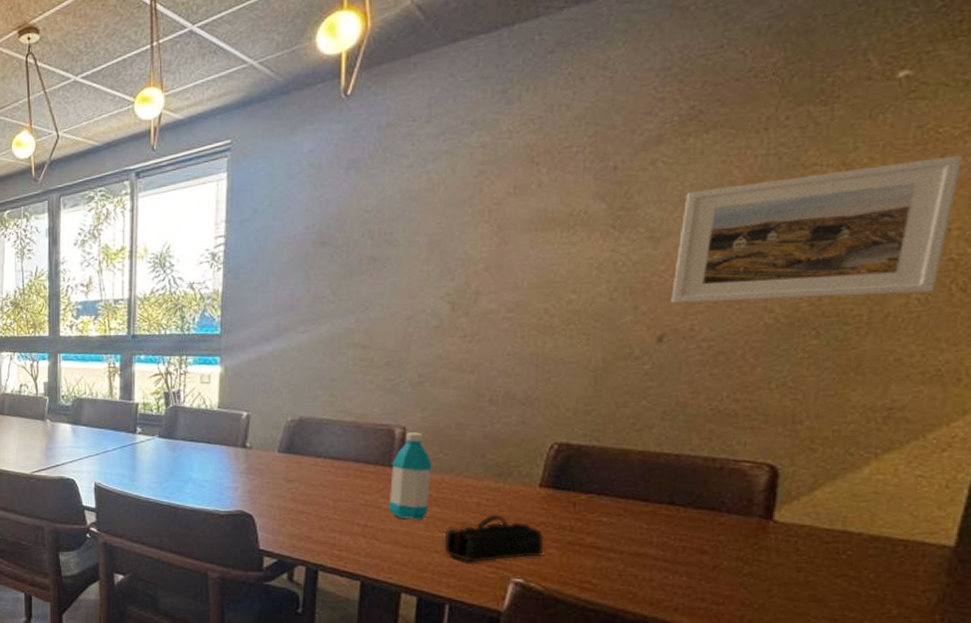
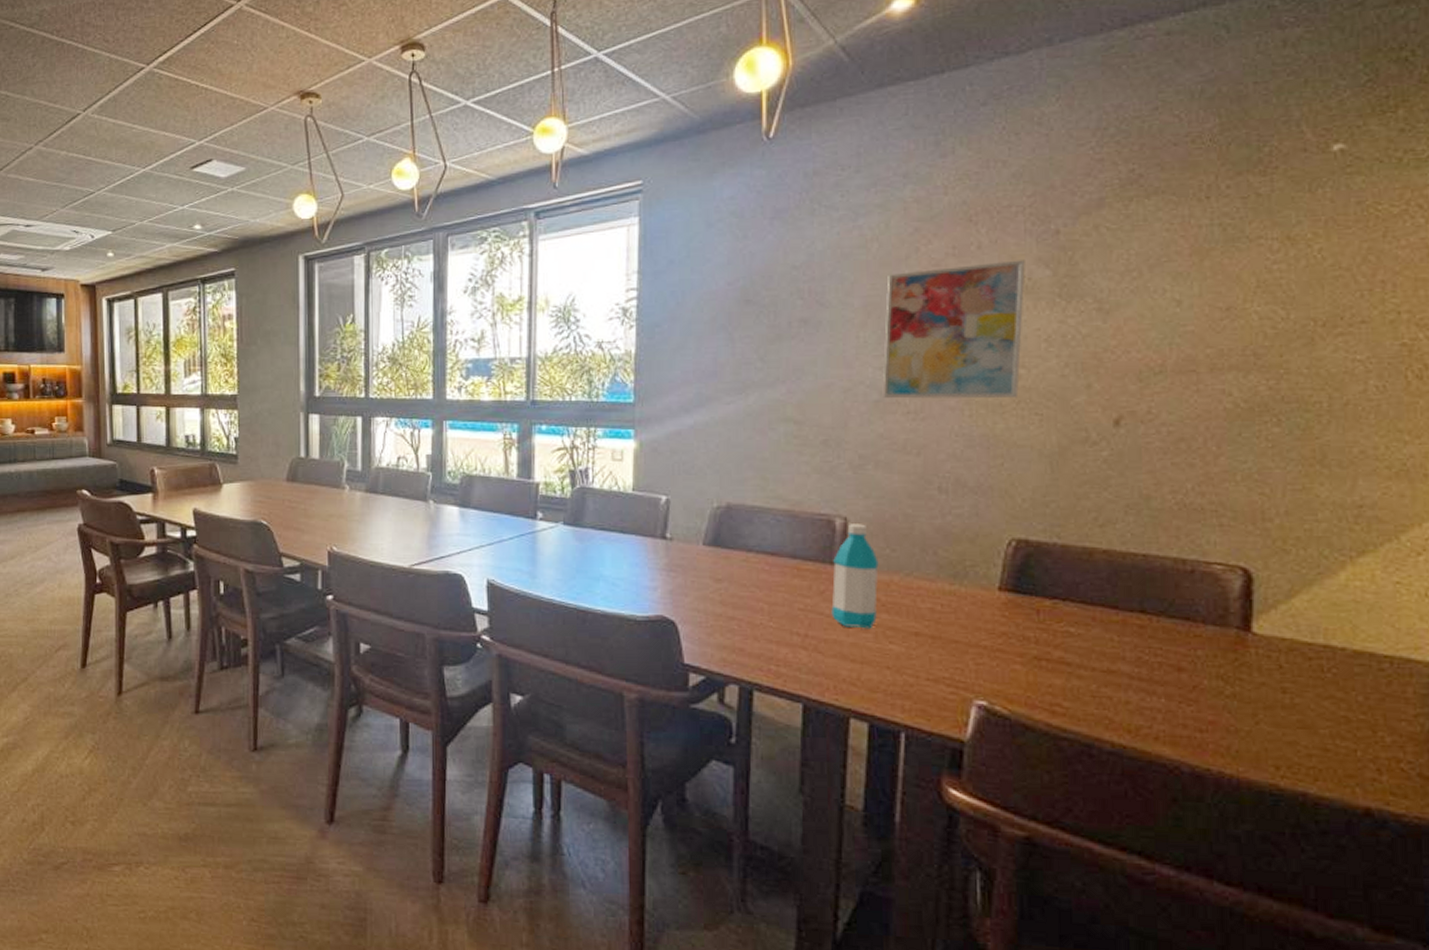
wall art: none [442,195,582,324] -> present [882,260,1025,399]
pencil case: present [445,514,544,563] -> none [897,623,1008,682]
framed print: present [671,154,964,303] -> none [1125,234,1405,383]

